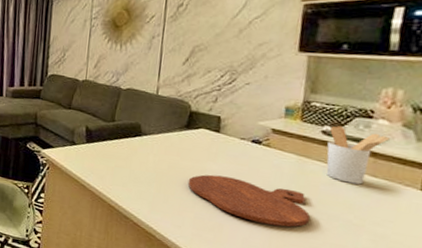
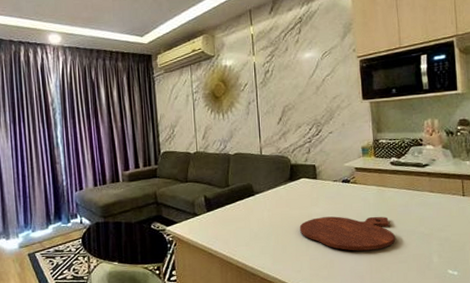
utensil holder: present [326,126,390,185] -> none [396,156,436,202]

